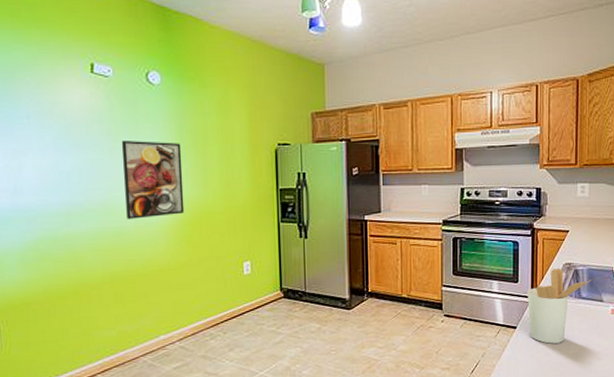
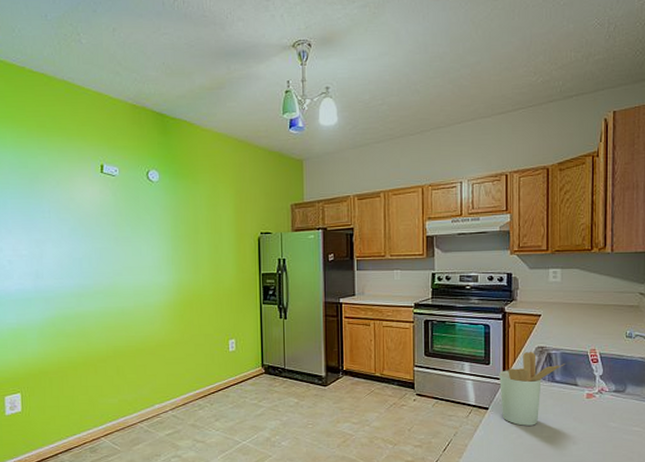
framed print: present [121,140,185,219] -> none [125,230,178,300]

